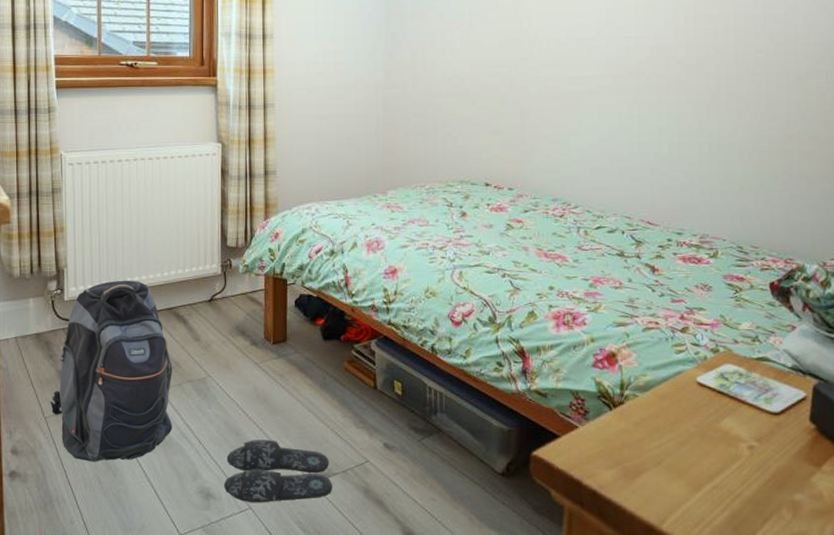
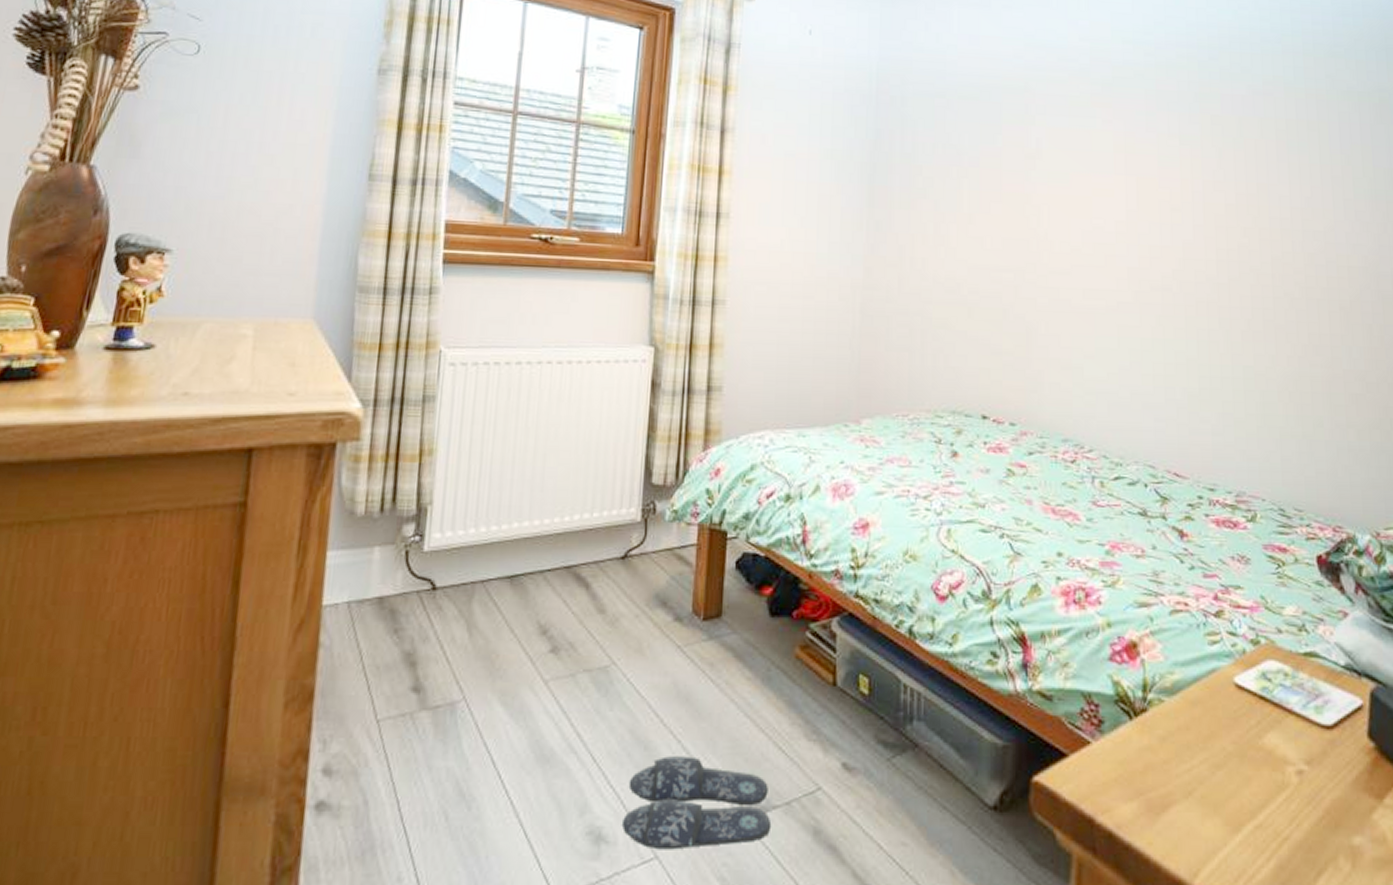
backpack: present [50,280,173,462] -> none [387,525,565,788]

